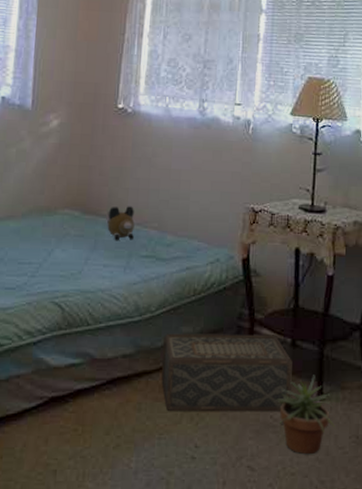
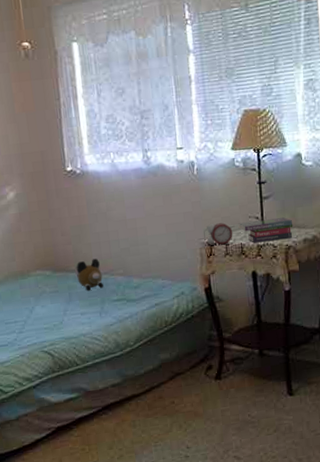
woven basket: present [161,333,292,412] -> none [145,348,264,424]
alarm clock: none [250,189,283,214] -> present [204,223,236,245]
potted plant: present [277,375,335,454] -> none [252,376,306,440]
books: none [287,193,345,219] -> present [238,217,293,243]

